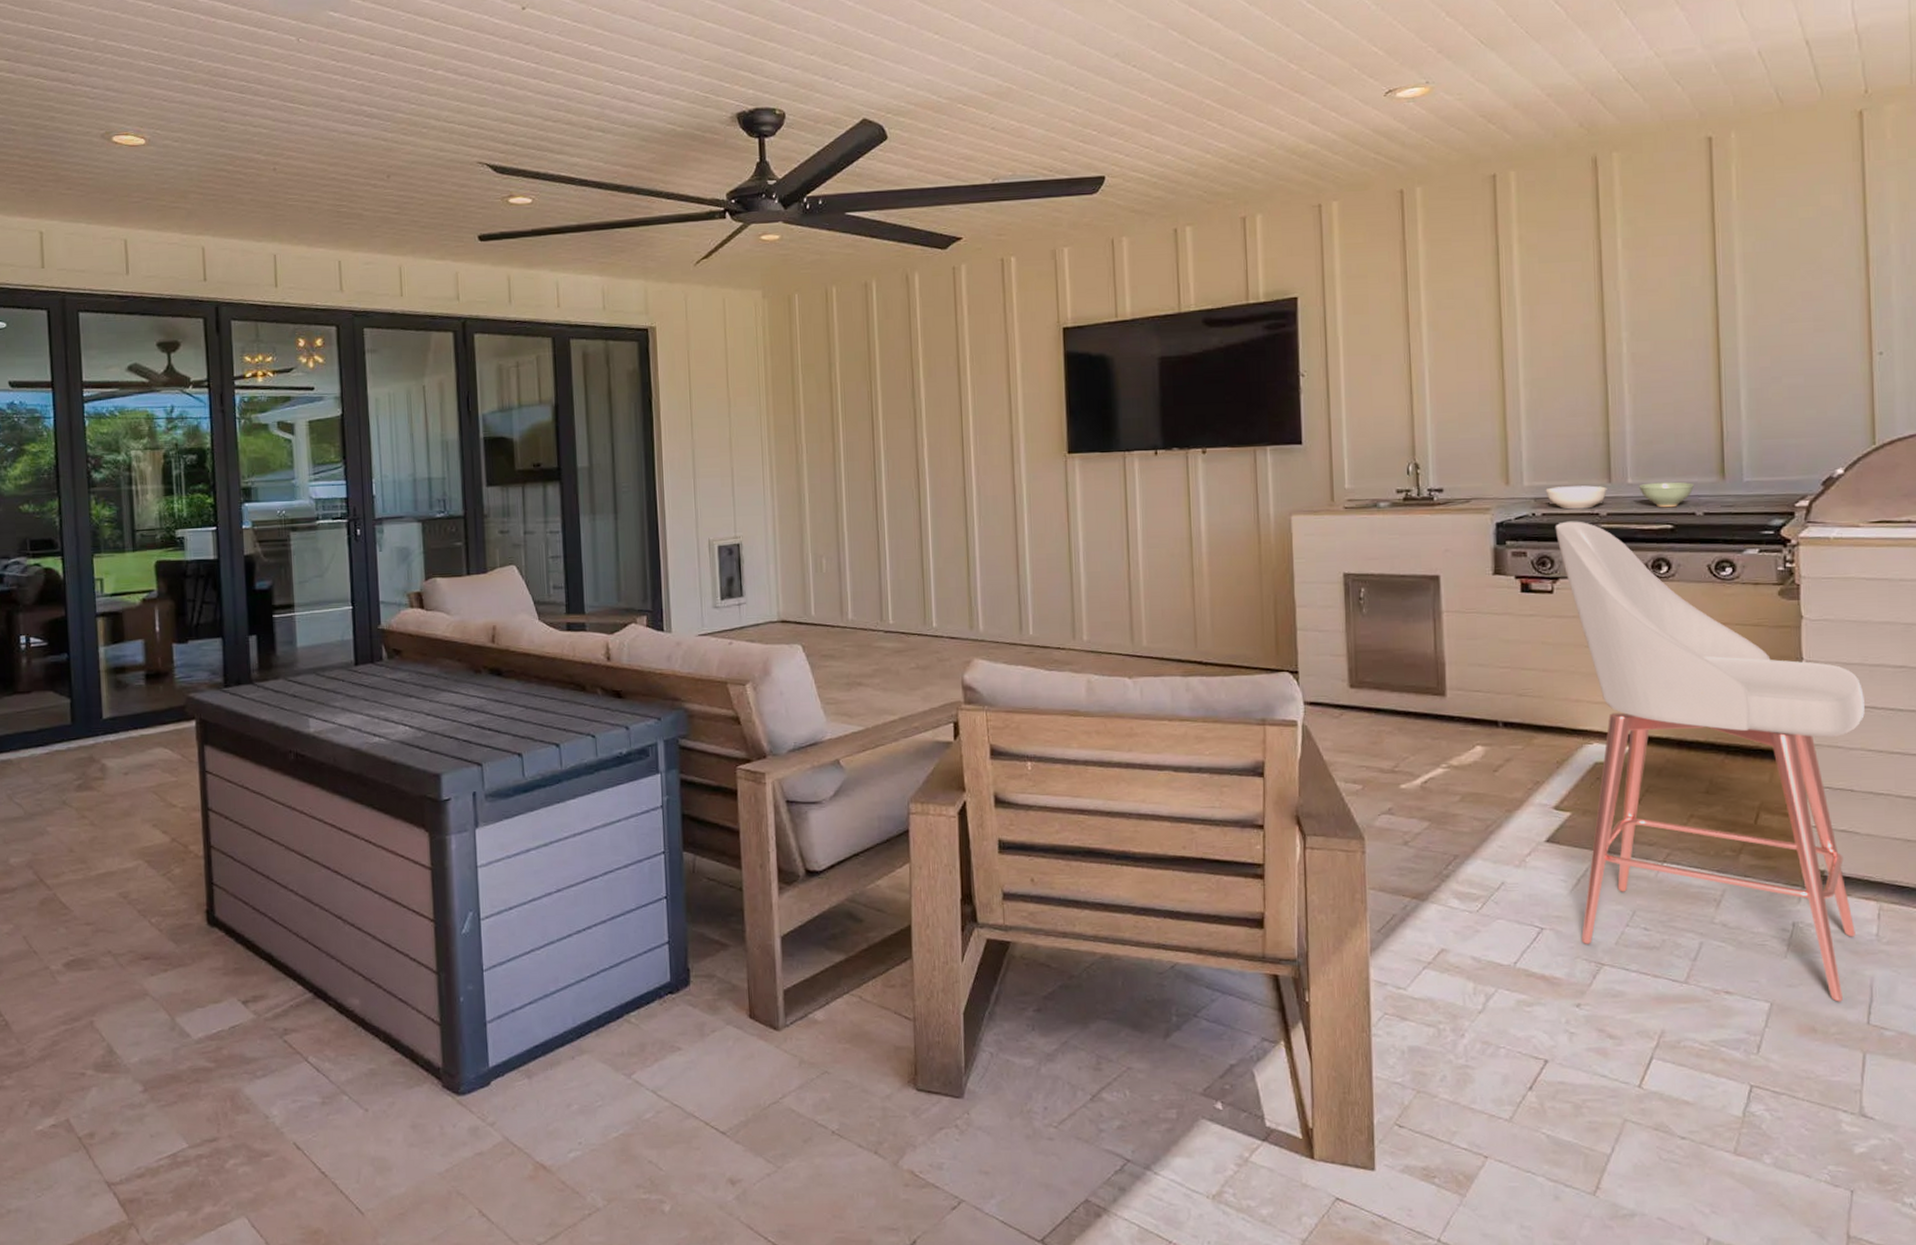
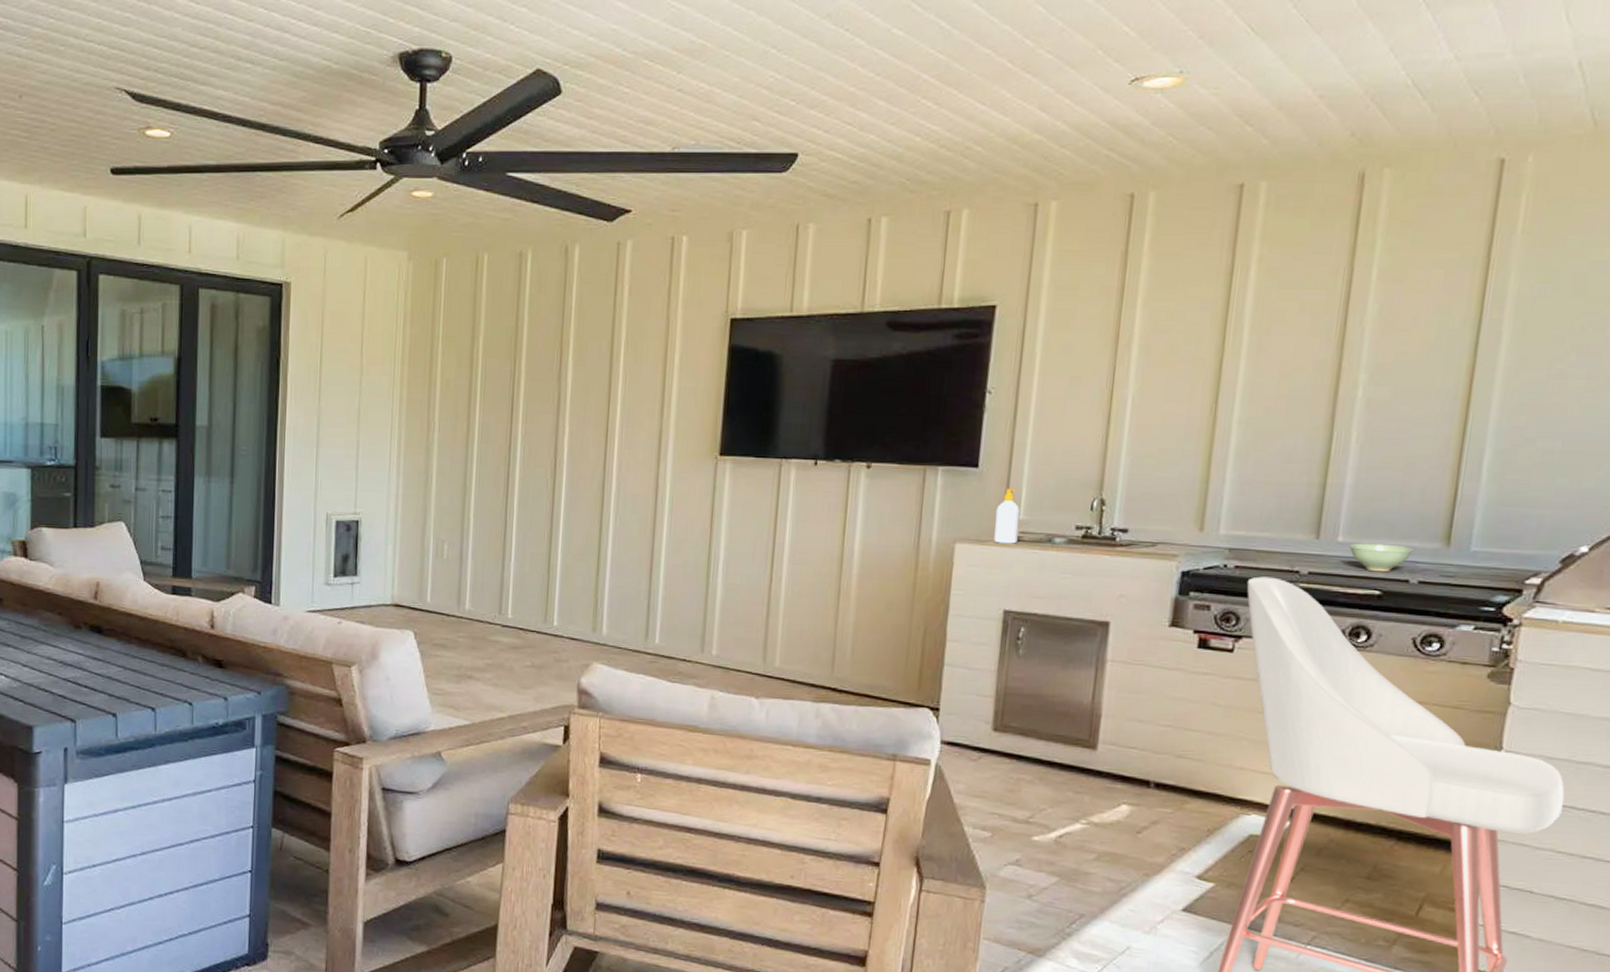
soap bottle: none [1323,461,1346,512] -> present [994,488,1021,544]
bowl: present [1545,485,1607,510] -> none [1242,538,1313,565]

